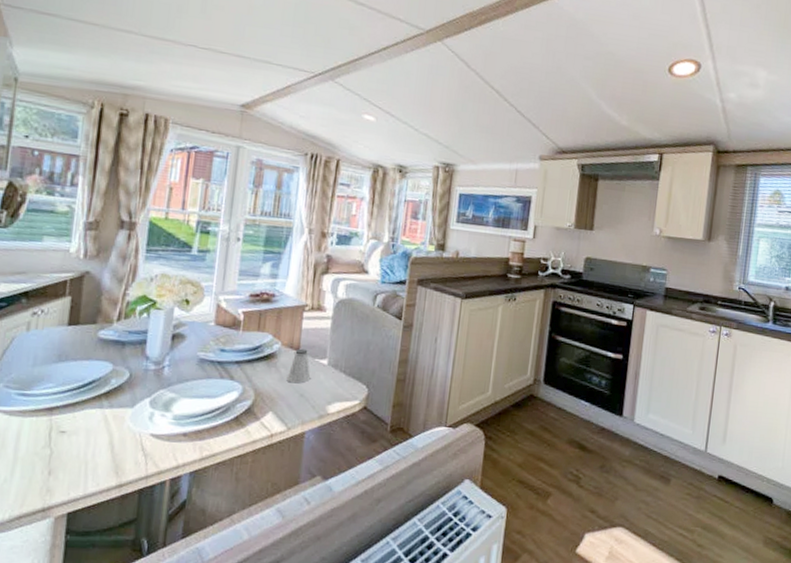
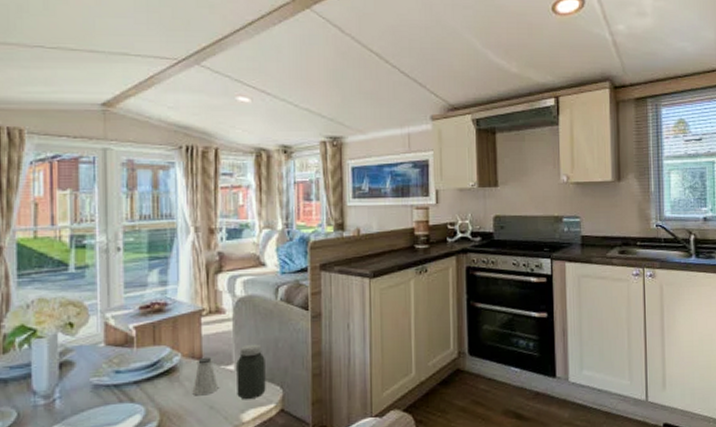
jar: none [326,343,356,394] -> present [236,344,266,400]

